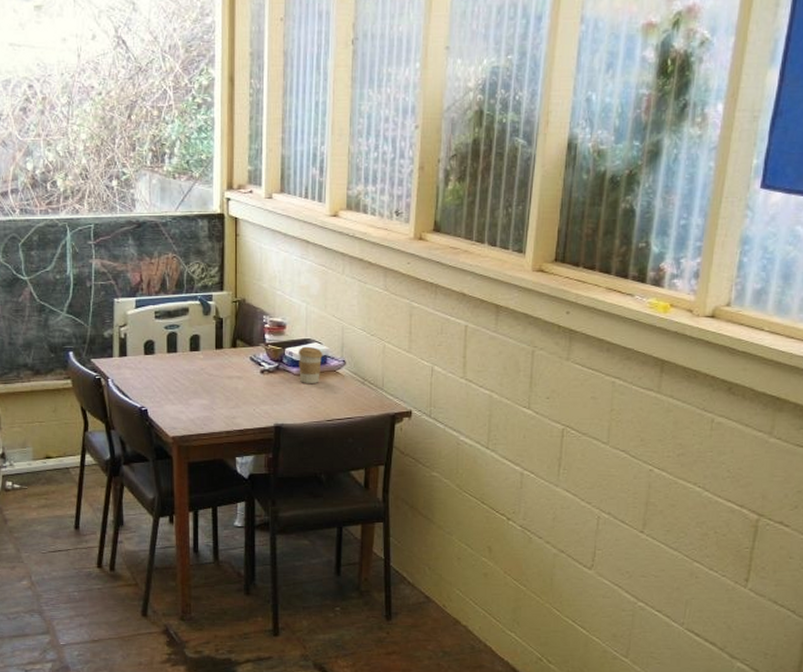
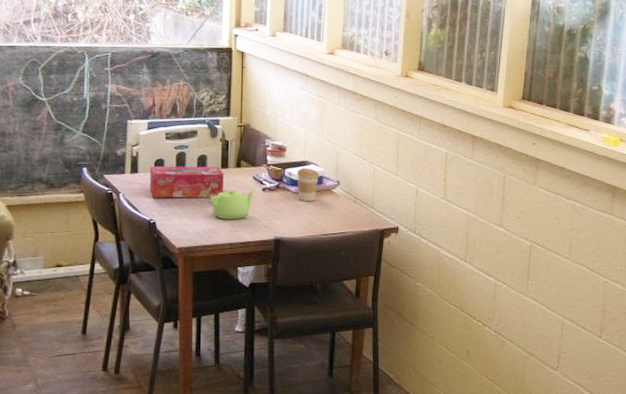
tissue box: none [139,347,219,383] -> present [149,165,225,198]
teapot: none [203,372,253,406] -> present [209,189,256,220]

